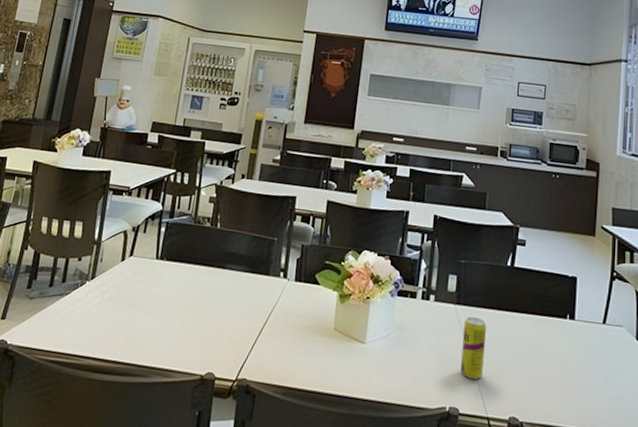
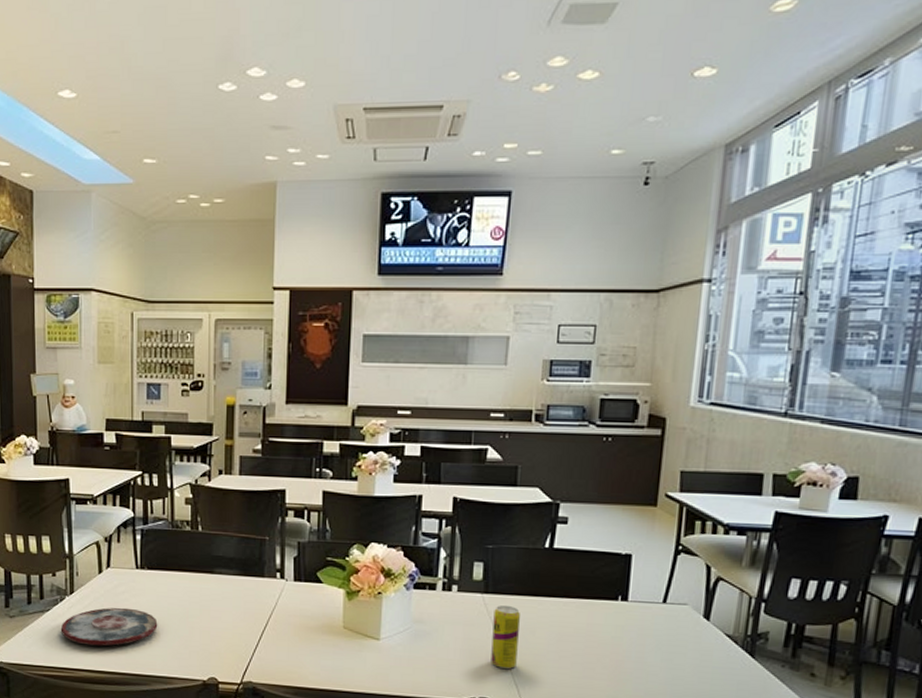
plate: none [75,295,168,334] -> present [60,607,158,646]

